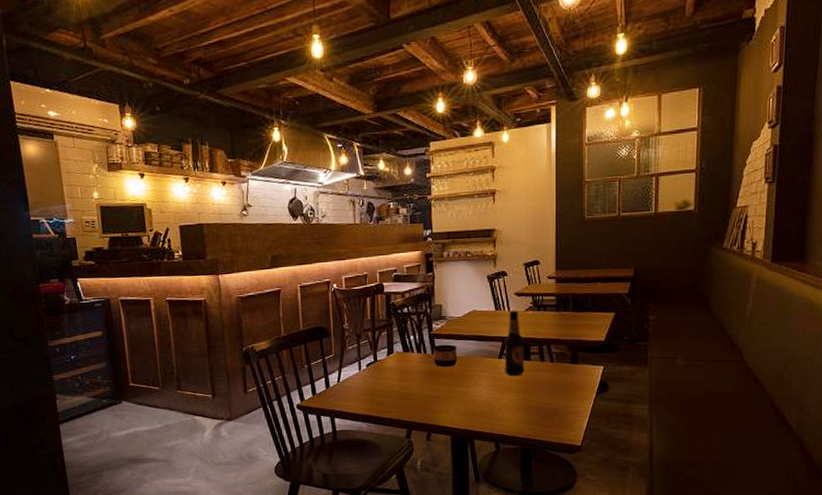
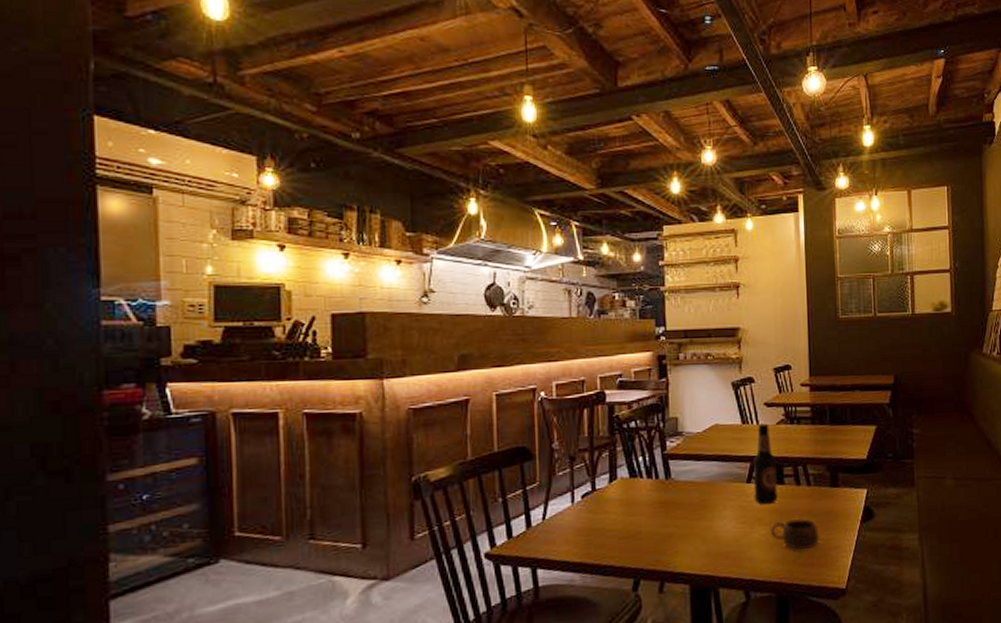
cup: present [433,344,458,368] -> none [667,466,698,496]
cup: none [518,388,560,414] -> present [771,518,820,551]

